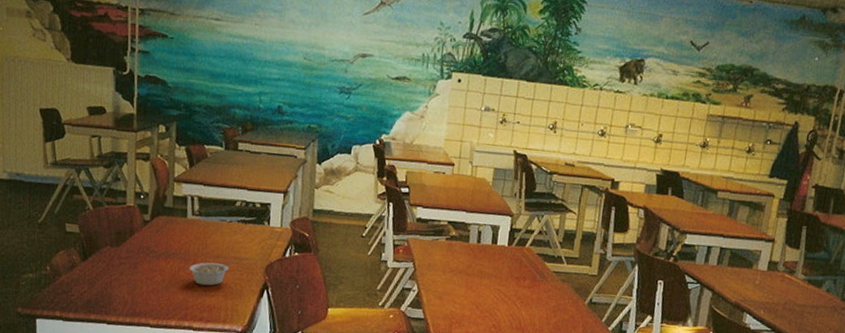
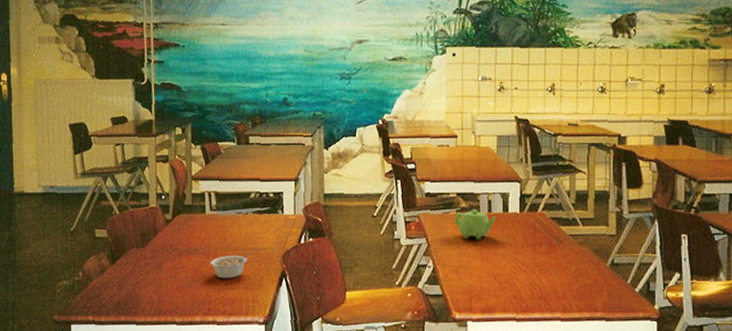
teapot: none [443,238,485,269] -> present [454,208,496,240]

